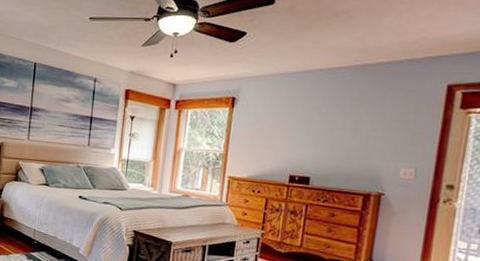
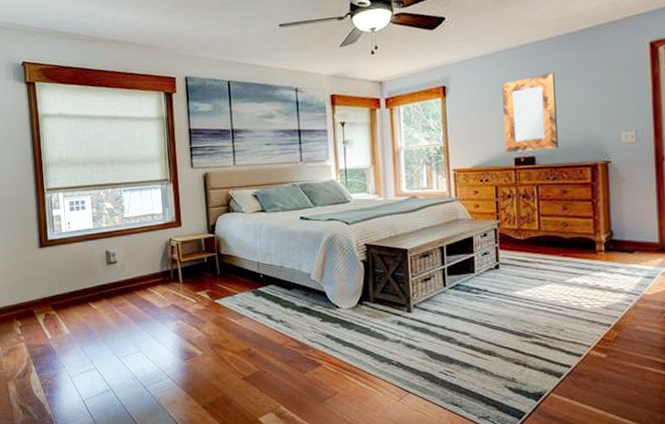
home mirror: none [282,100,344,173] -> present [502,72,558,154]

